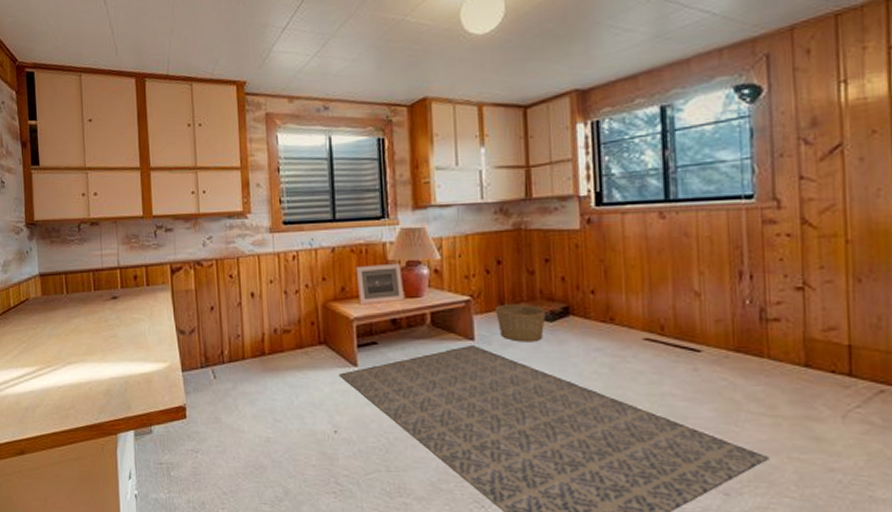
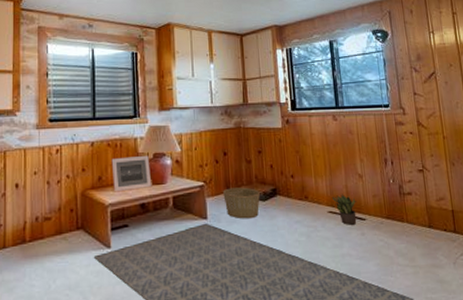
potted plant: none [652,317,690,357] -> present [333,194,357,225]

